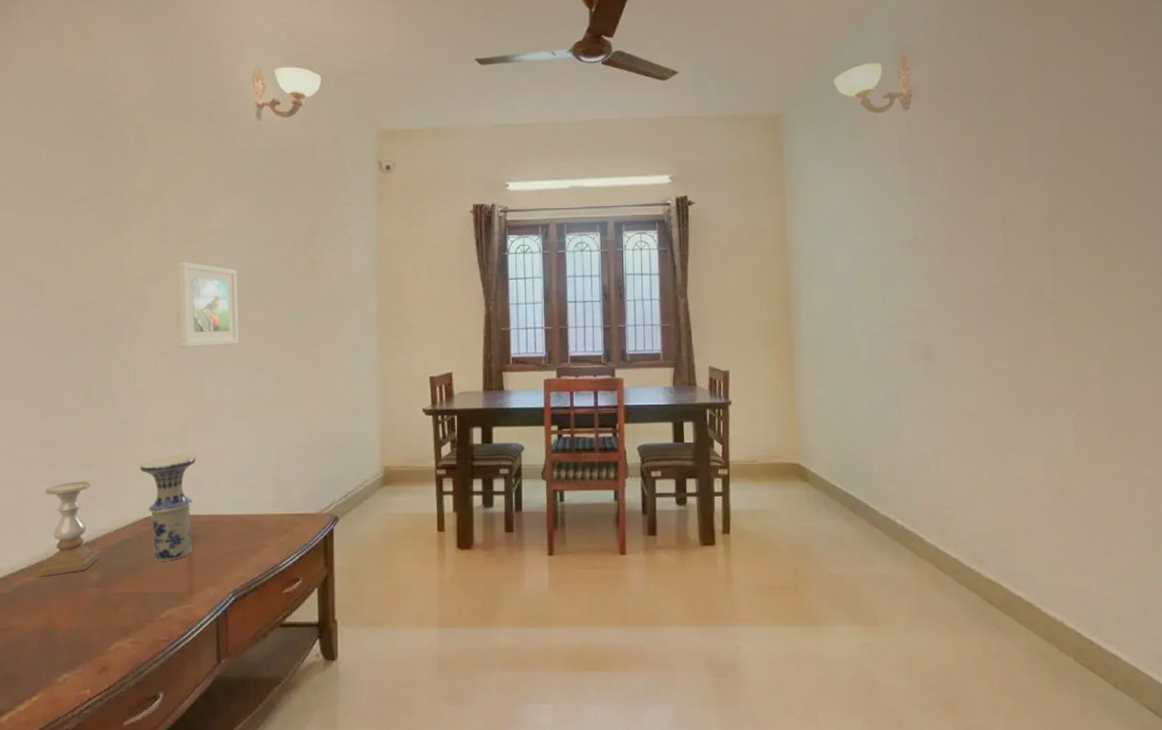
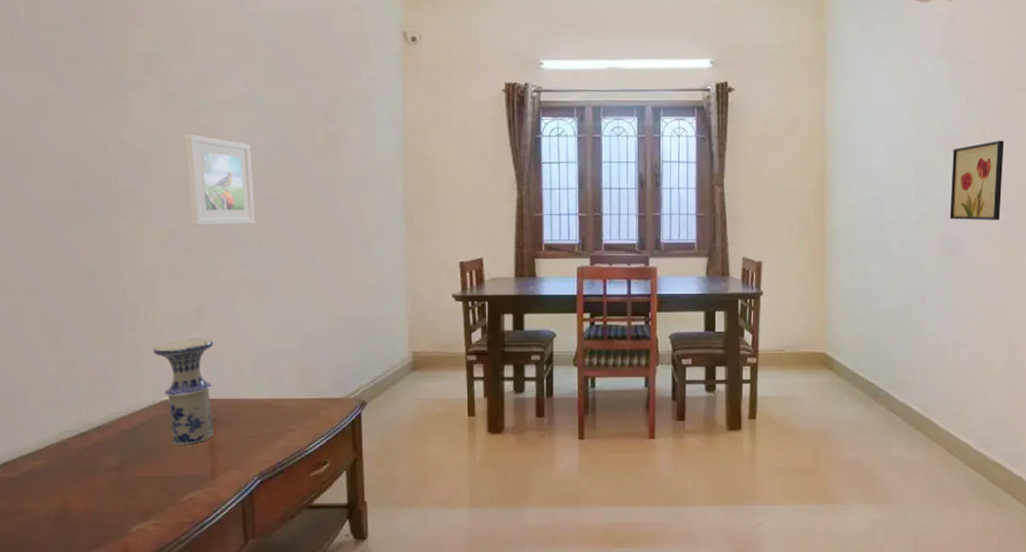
candle holder: present [39,481,101,577] -> none [49,364,116,461]
wall art: none [919,243,974,324] -> present [949,140,1005,220]

